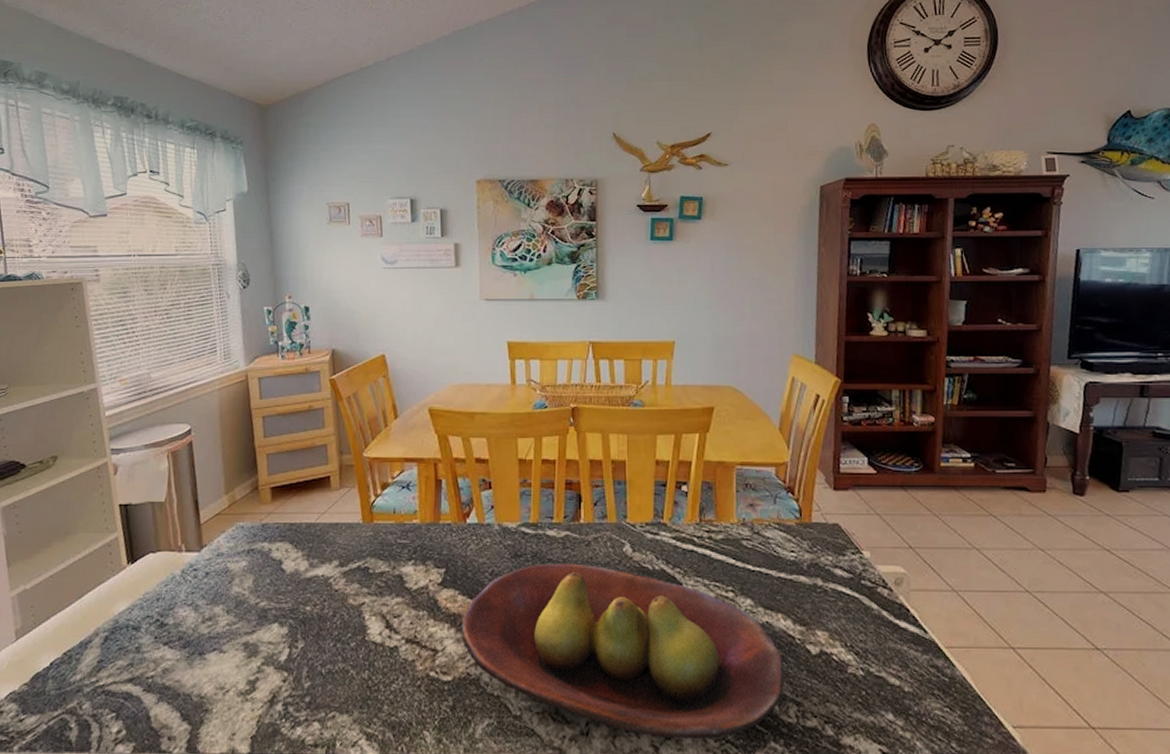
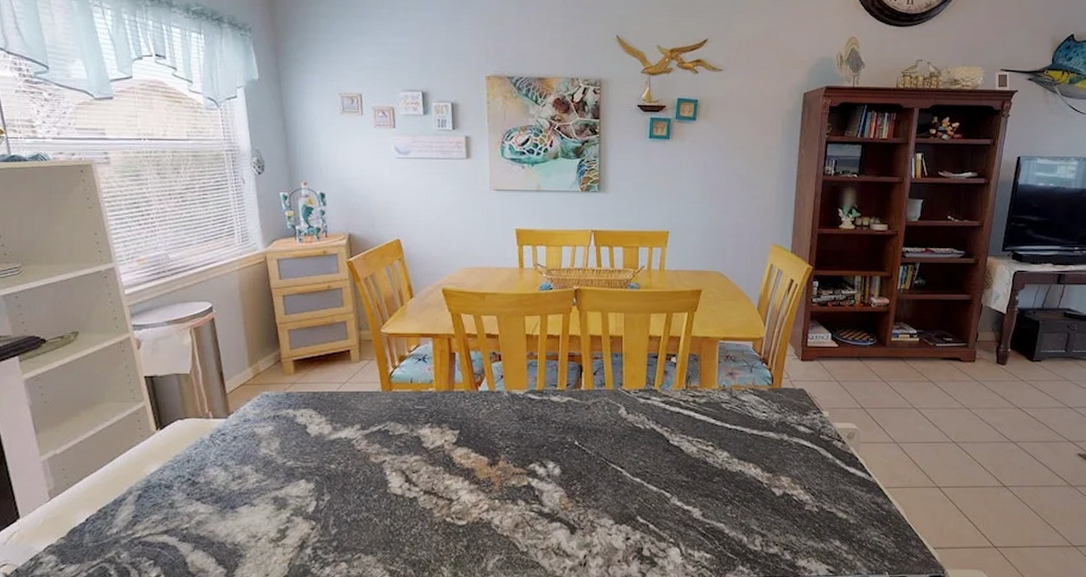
fruit bowl: present [462,563,784,739] -> none [475,424,752,566]

